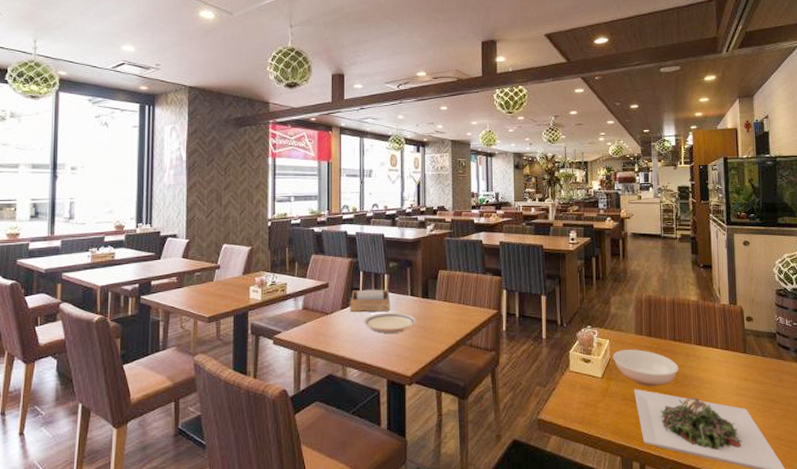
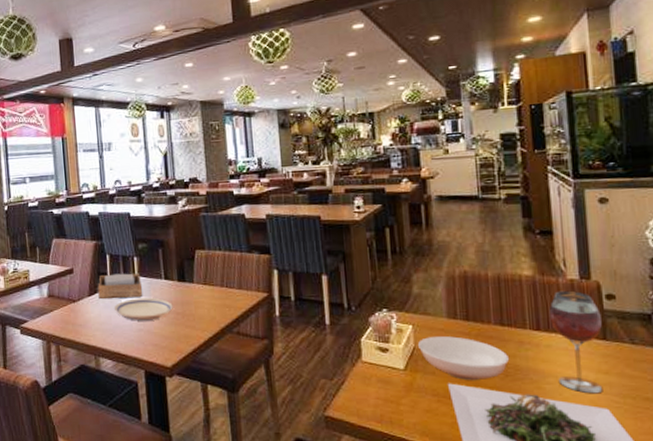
wineglass: none [707,313,743,397] -> present [548,290,603,394]

